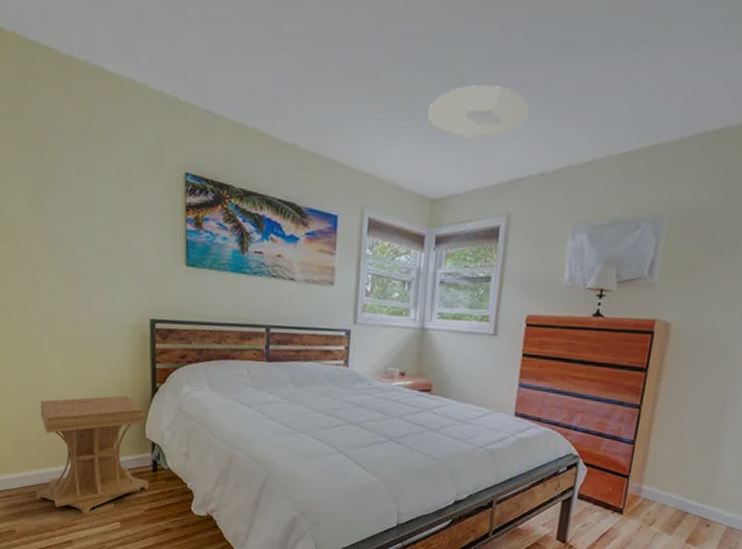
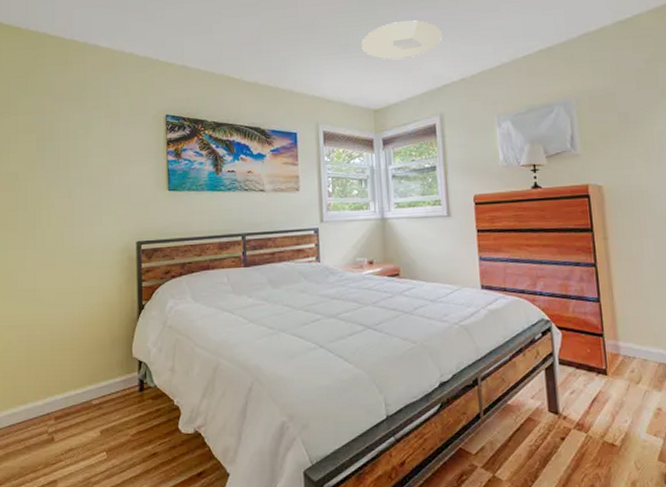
side table: present [35,395,149,515] -> none [21,317,136,448]

